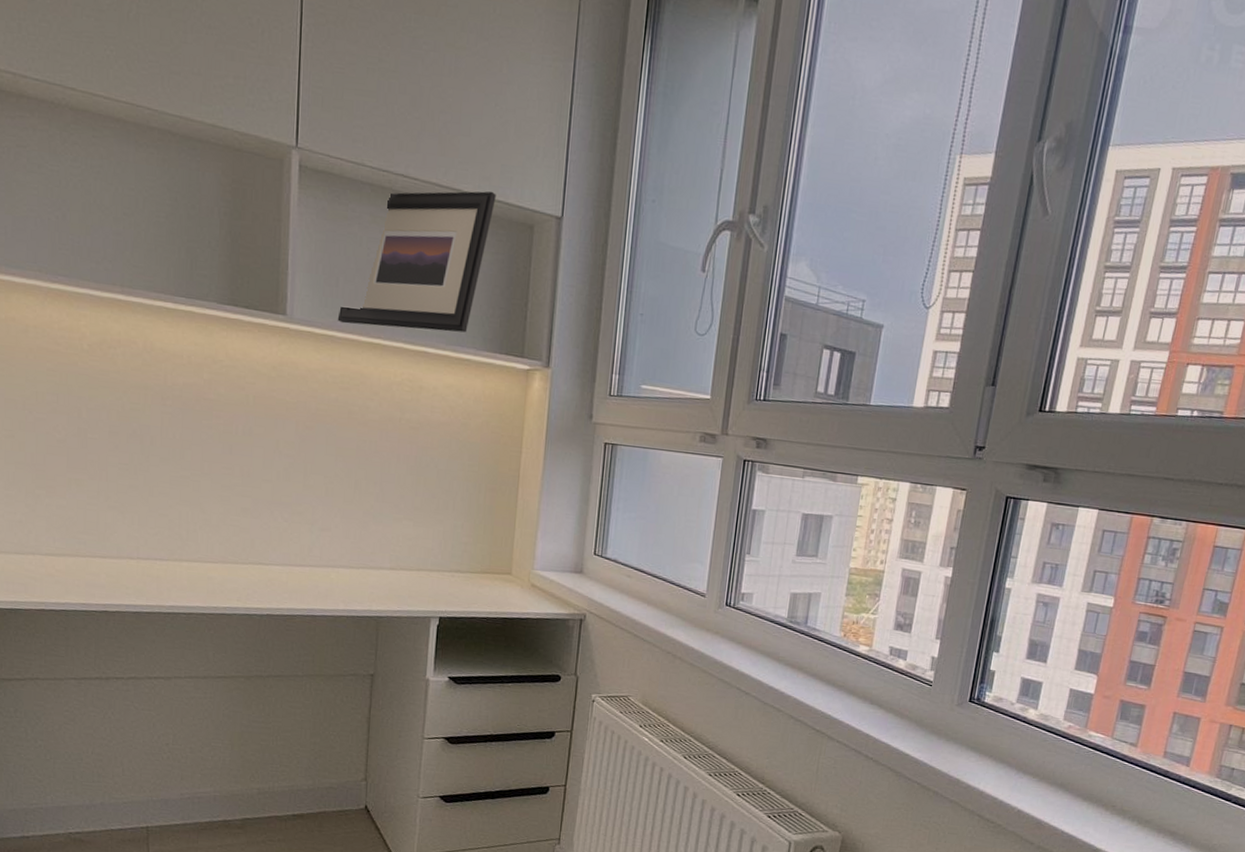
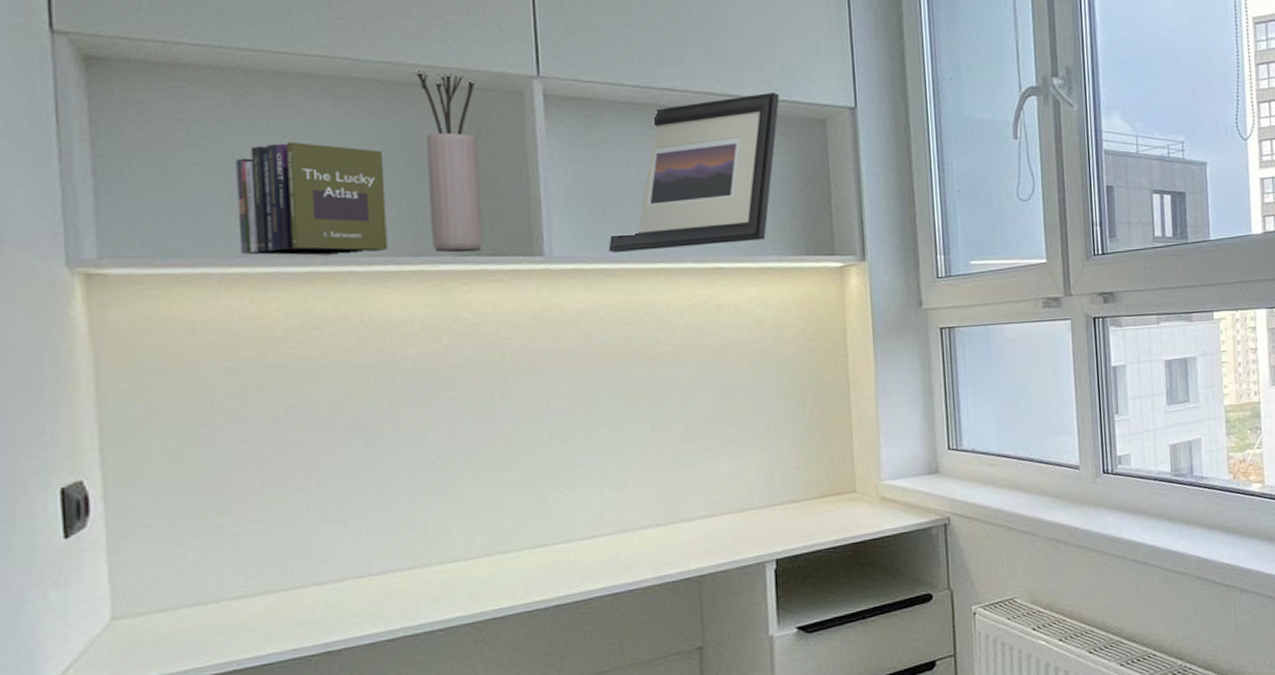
books: none [61,179,170,289] -> present [236,141,388,256]
vase: none [200,128,246,303] -> present [415,71,484,253]

